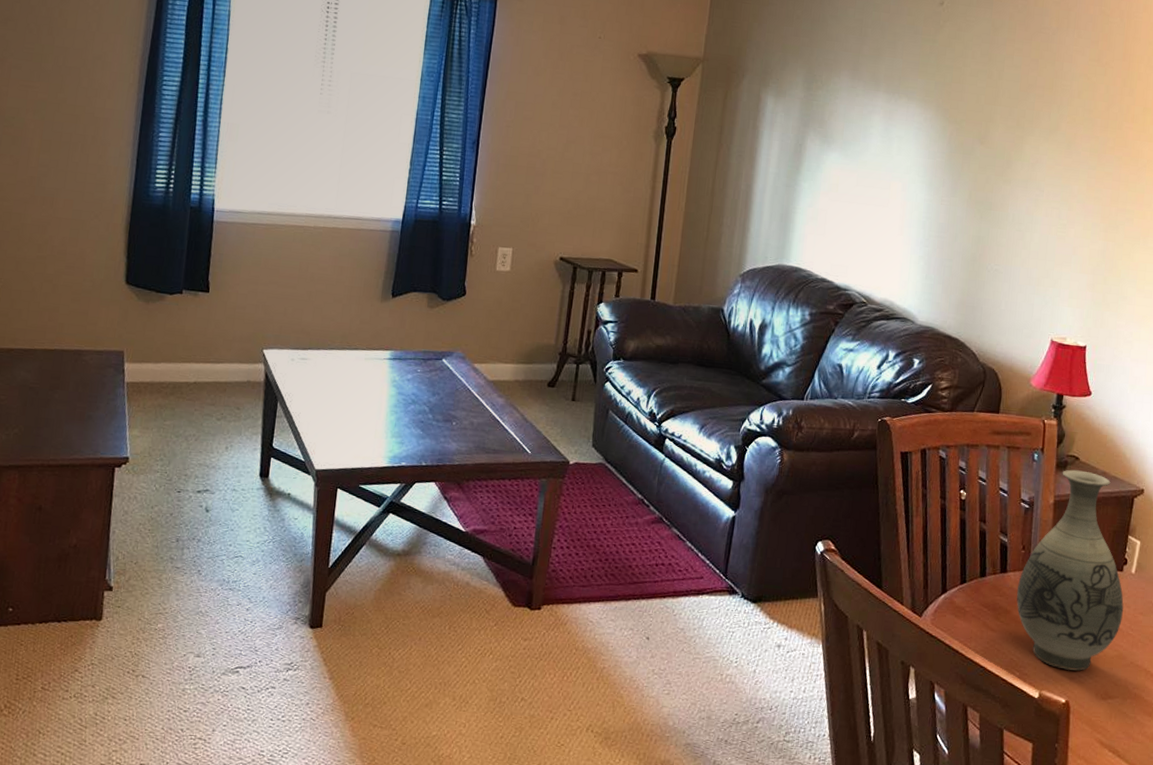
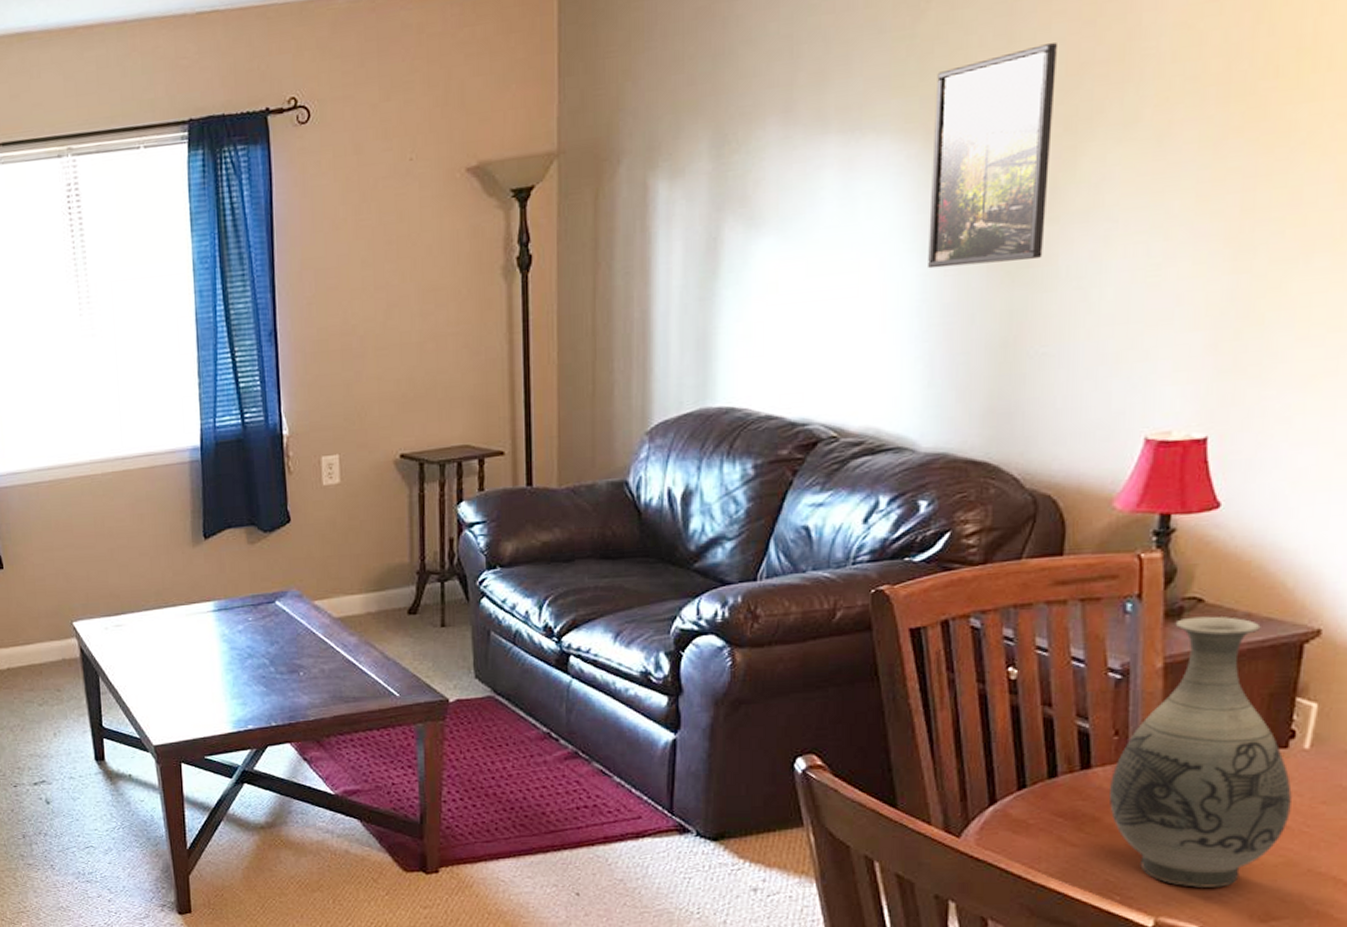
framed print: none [932,67,1016,205] -> present [928,43,1057,269]

